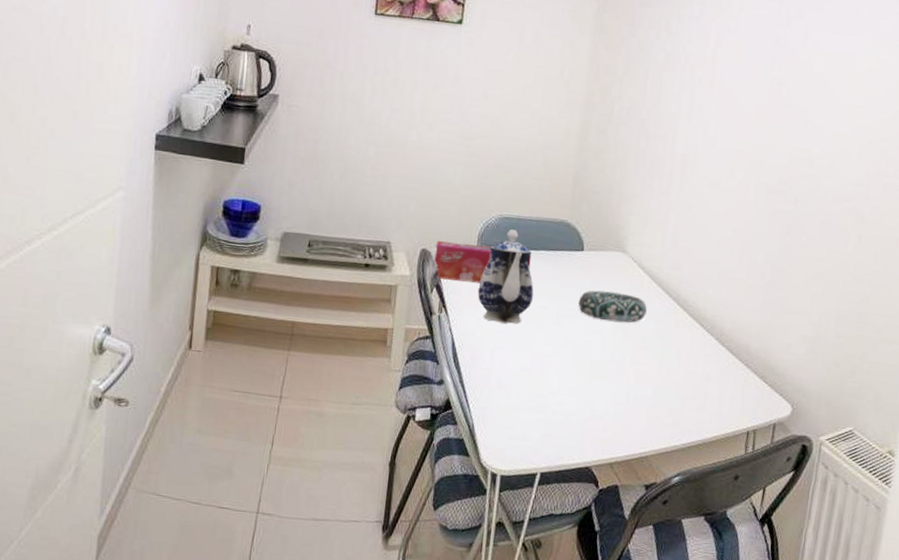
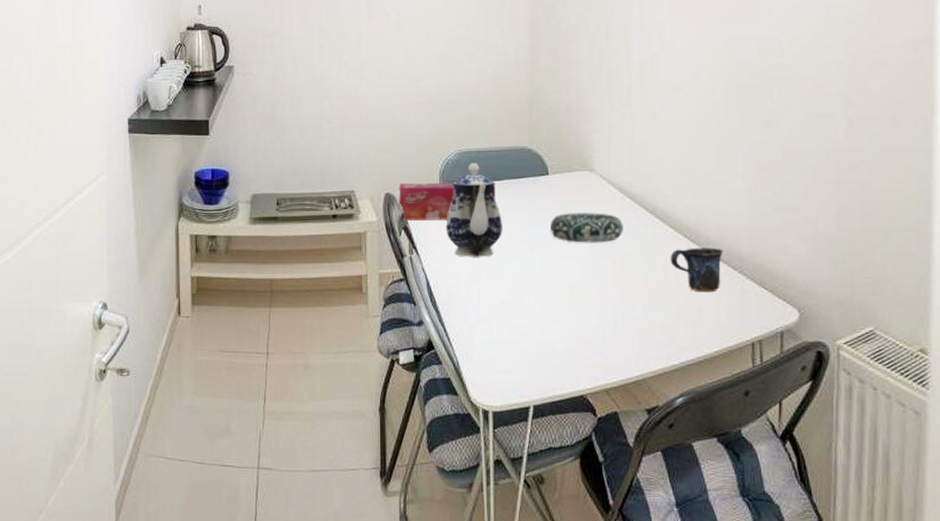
mug: none [685,337,734,381] -> present [670,248,723,293]

